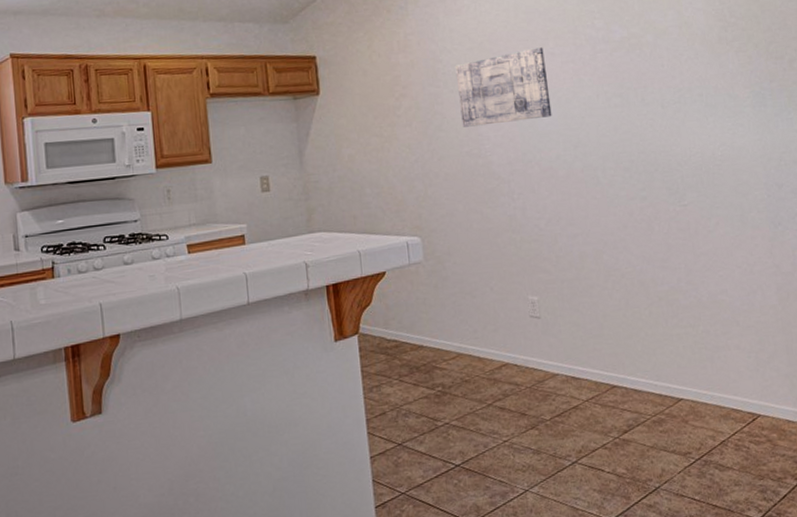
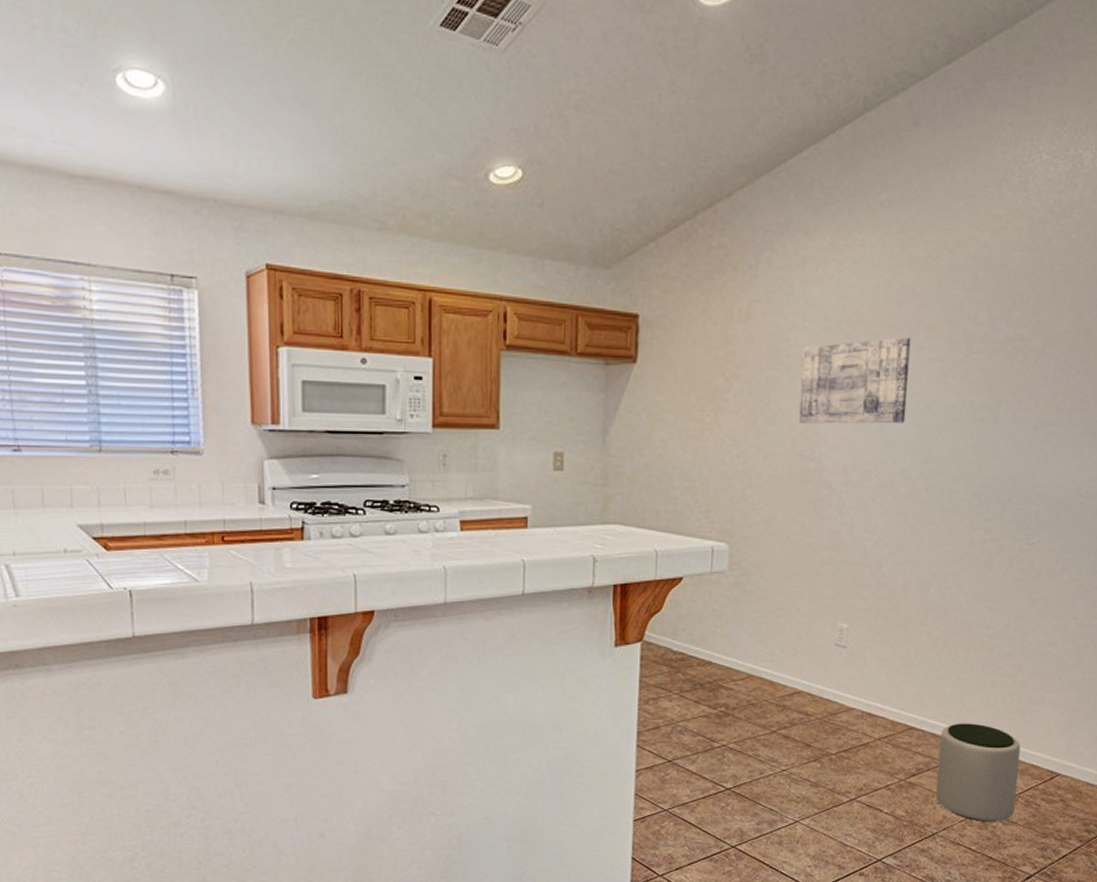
plant pot: none [641,375,727,471] -> present [935,723,1021,823]

